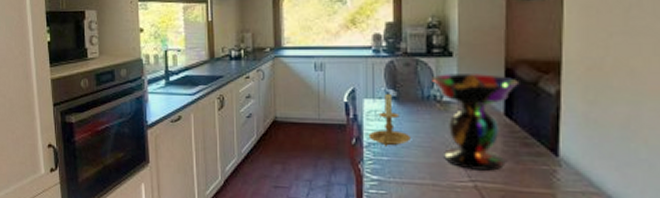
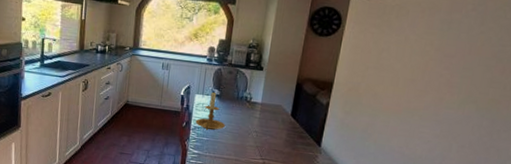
decorative bowl: present [432,74,518,171] -> none [246,82,304,153]

